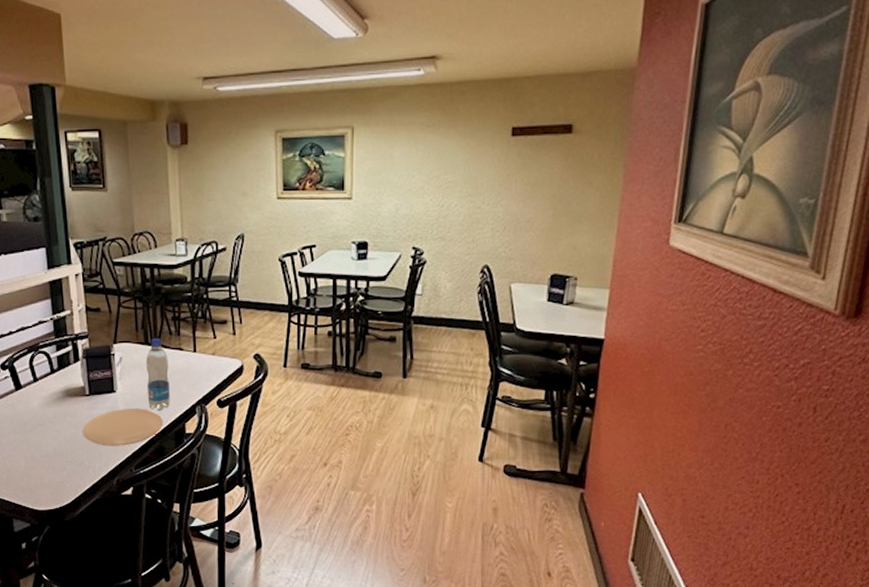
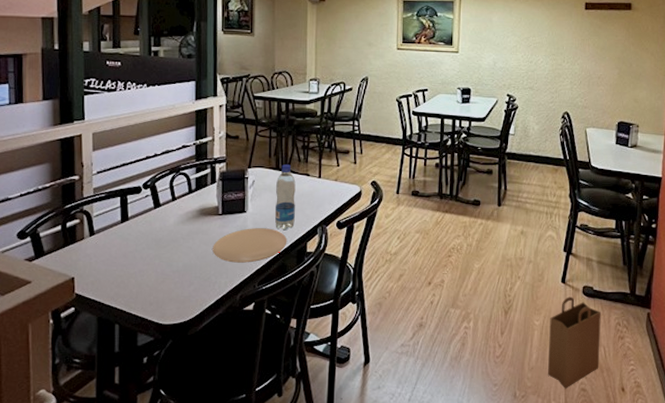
shopping bag: none [462,476,525,573] -> present [548,296,601,389]

